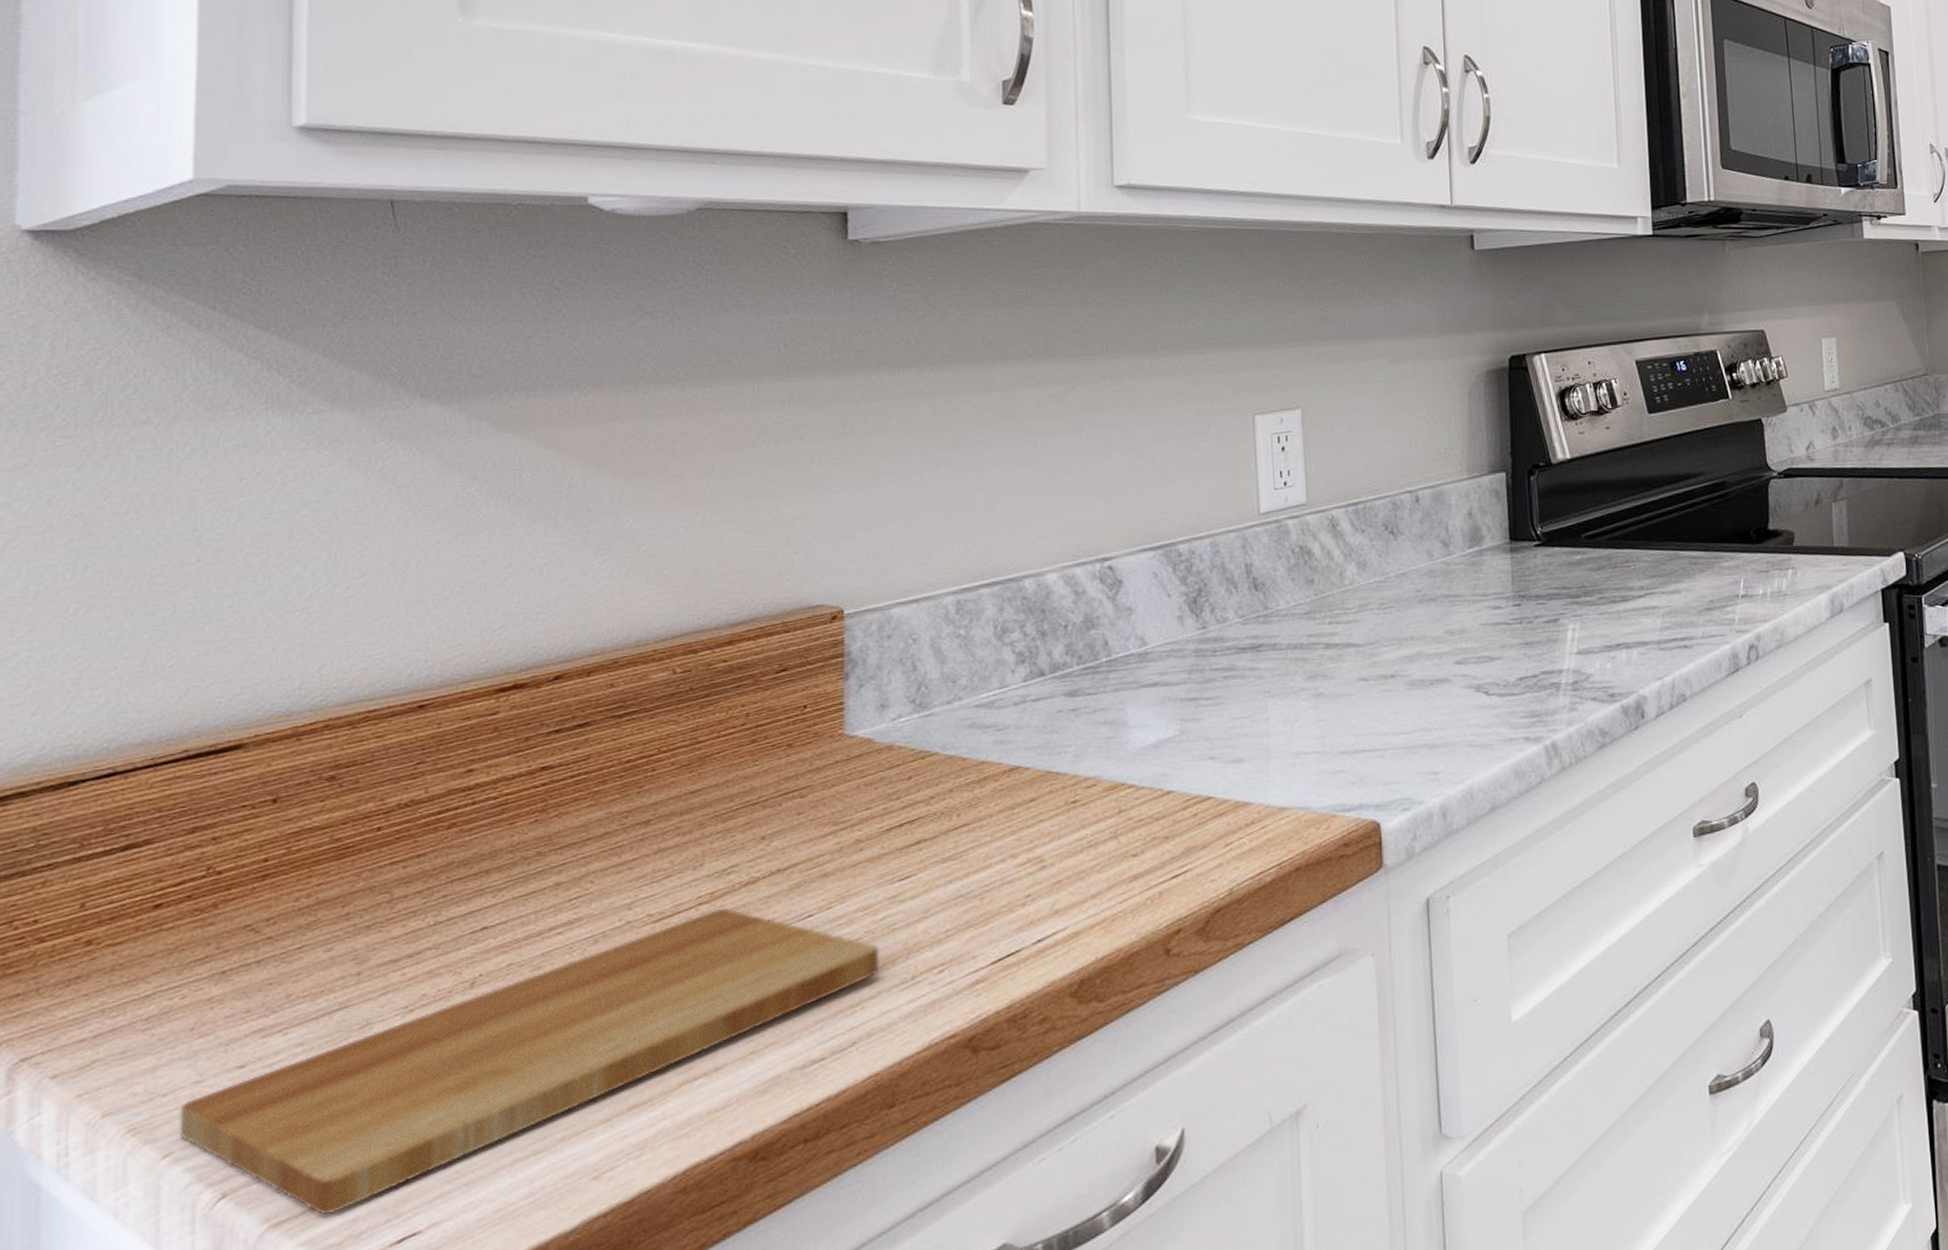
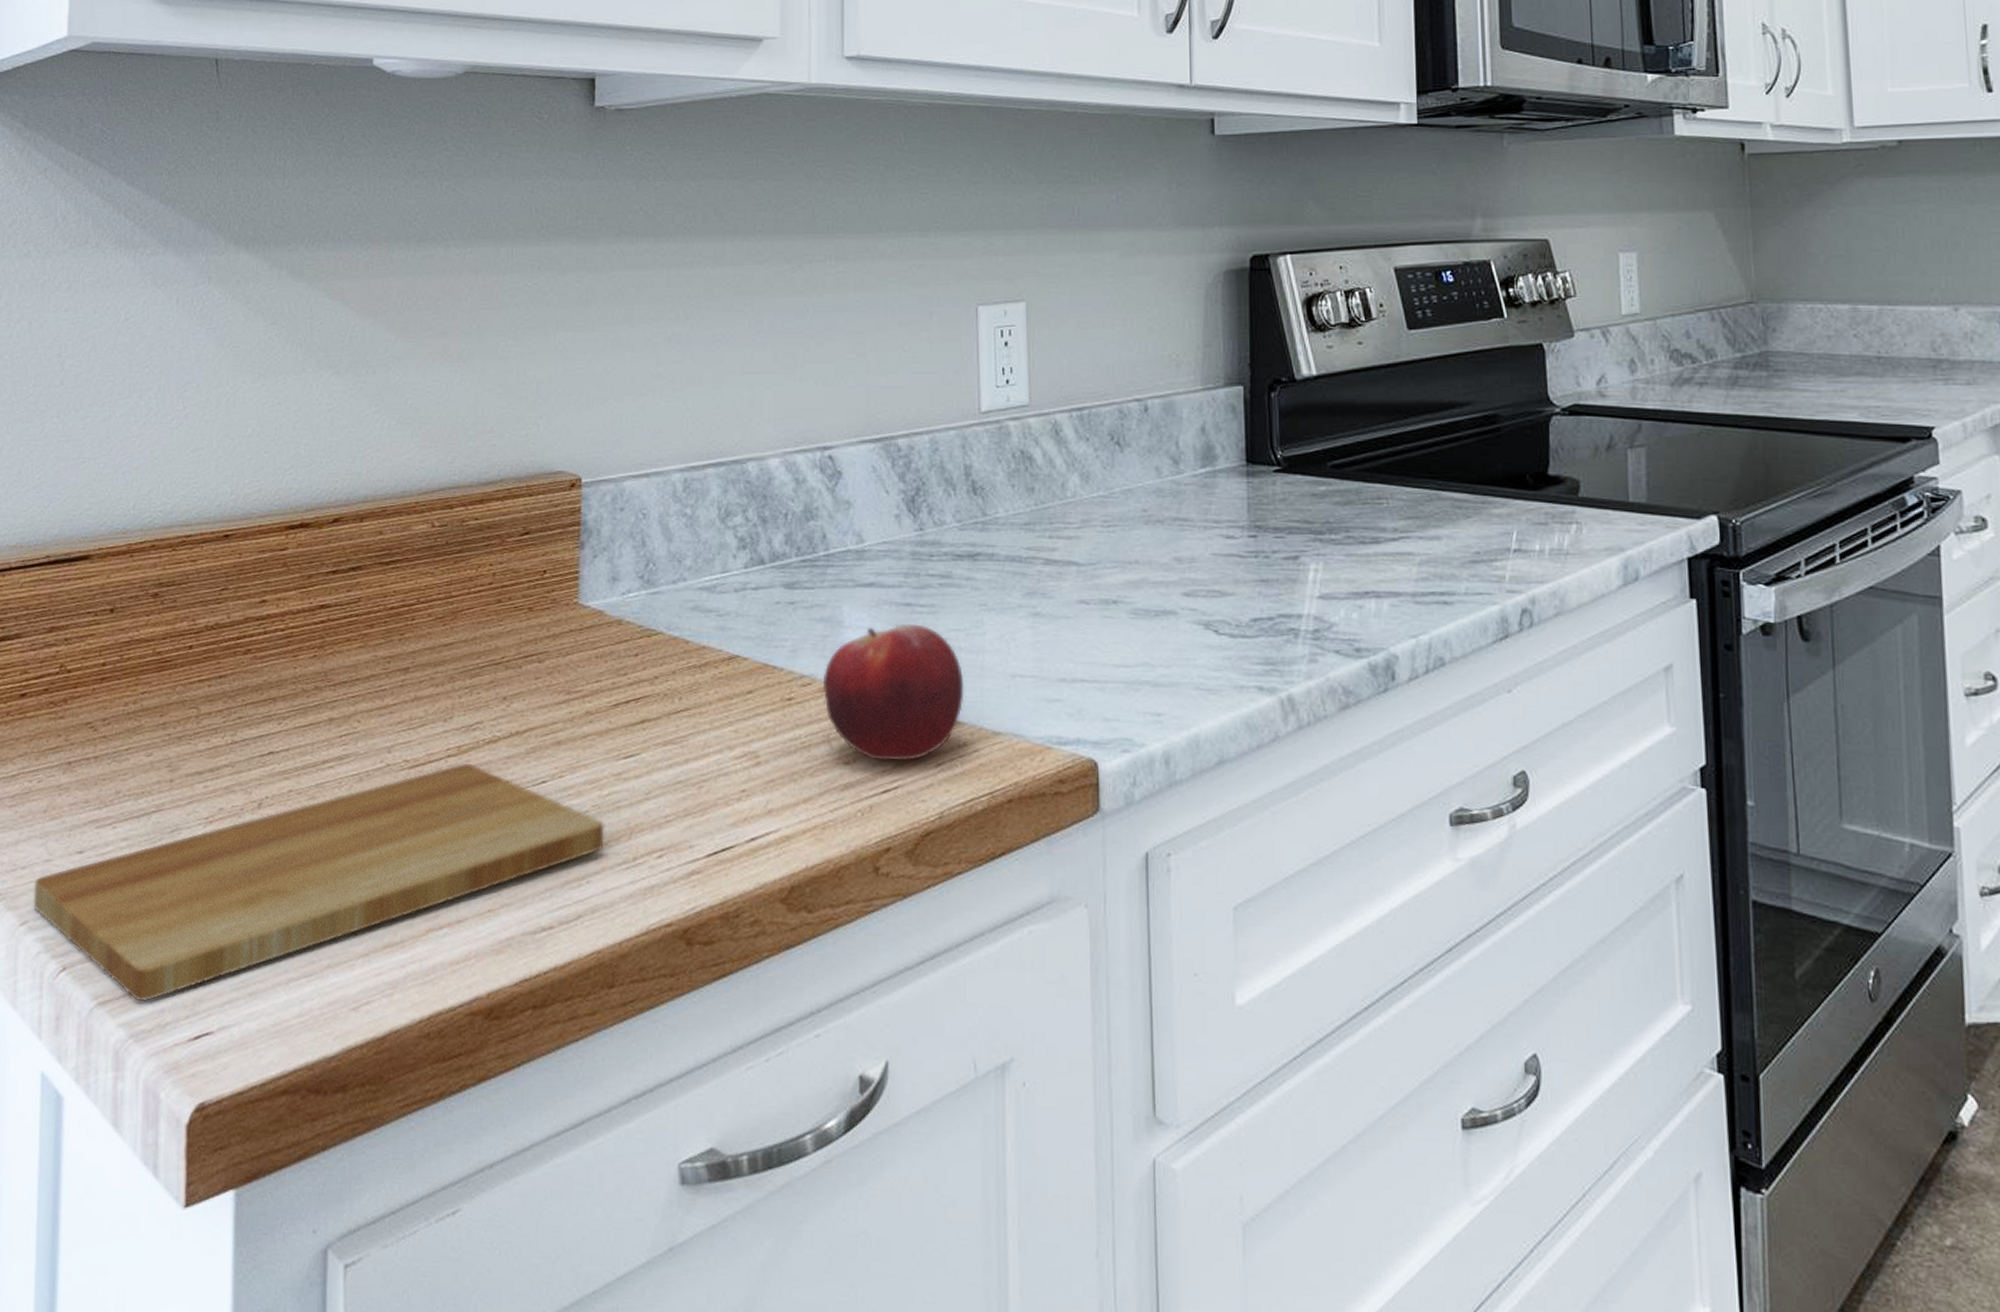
fruit: none [1108,716,1251,849] -> present [822,623,964,762]

